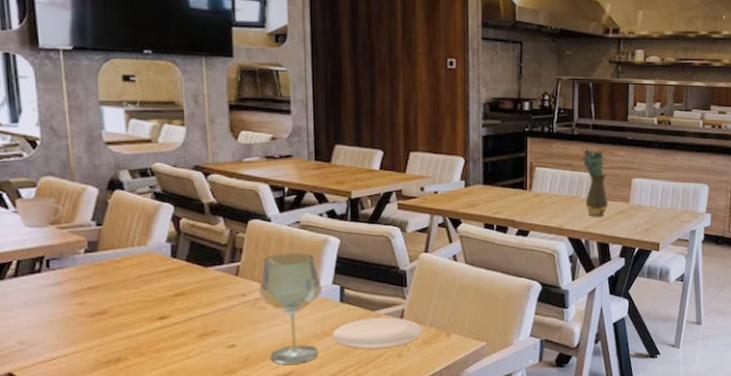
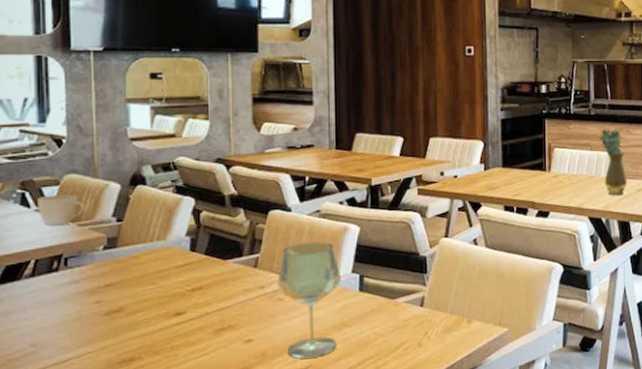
plate: present [332,317,423,350] -> none [351,305,443,341]

